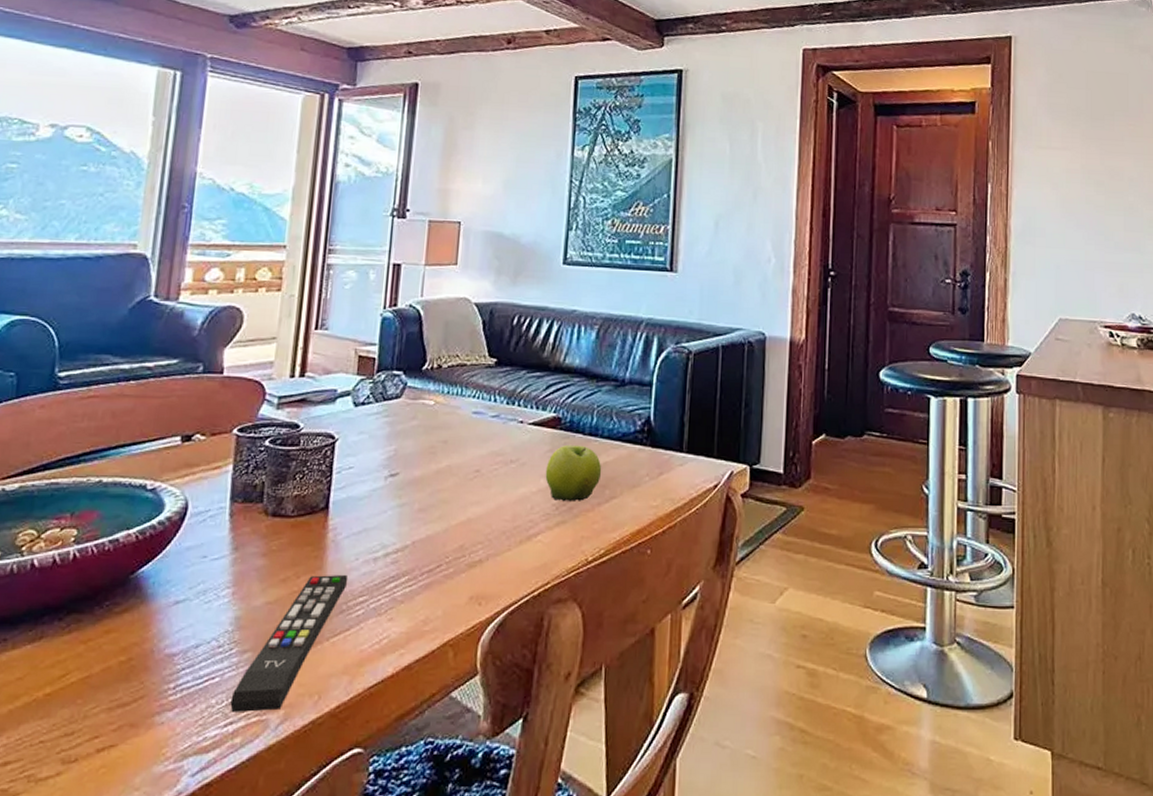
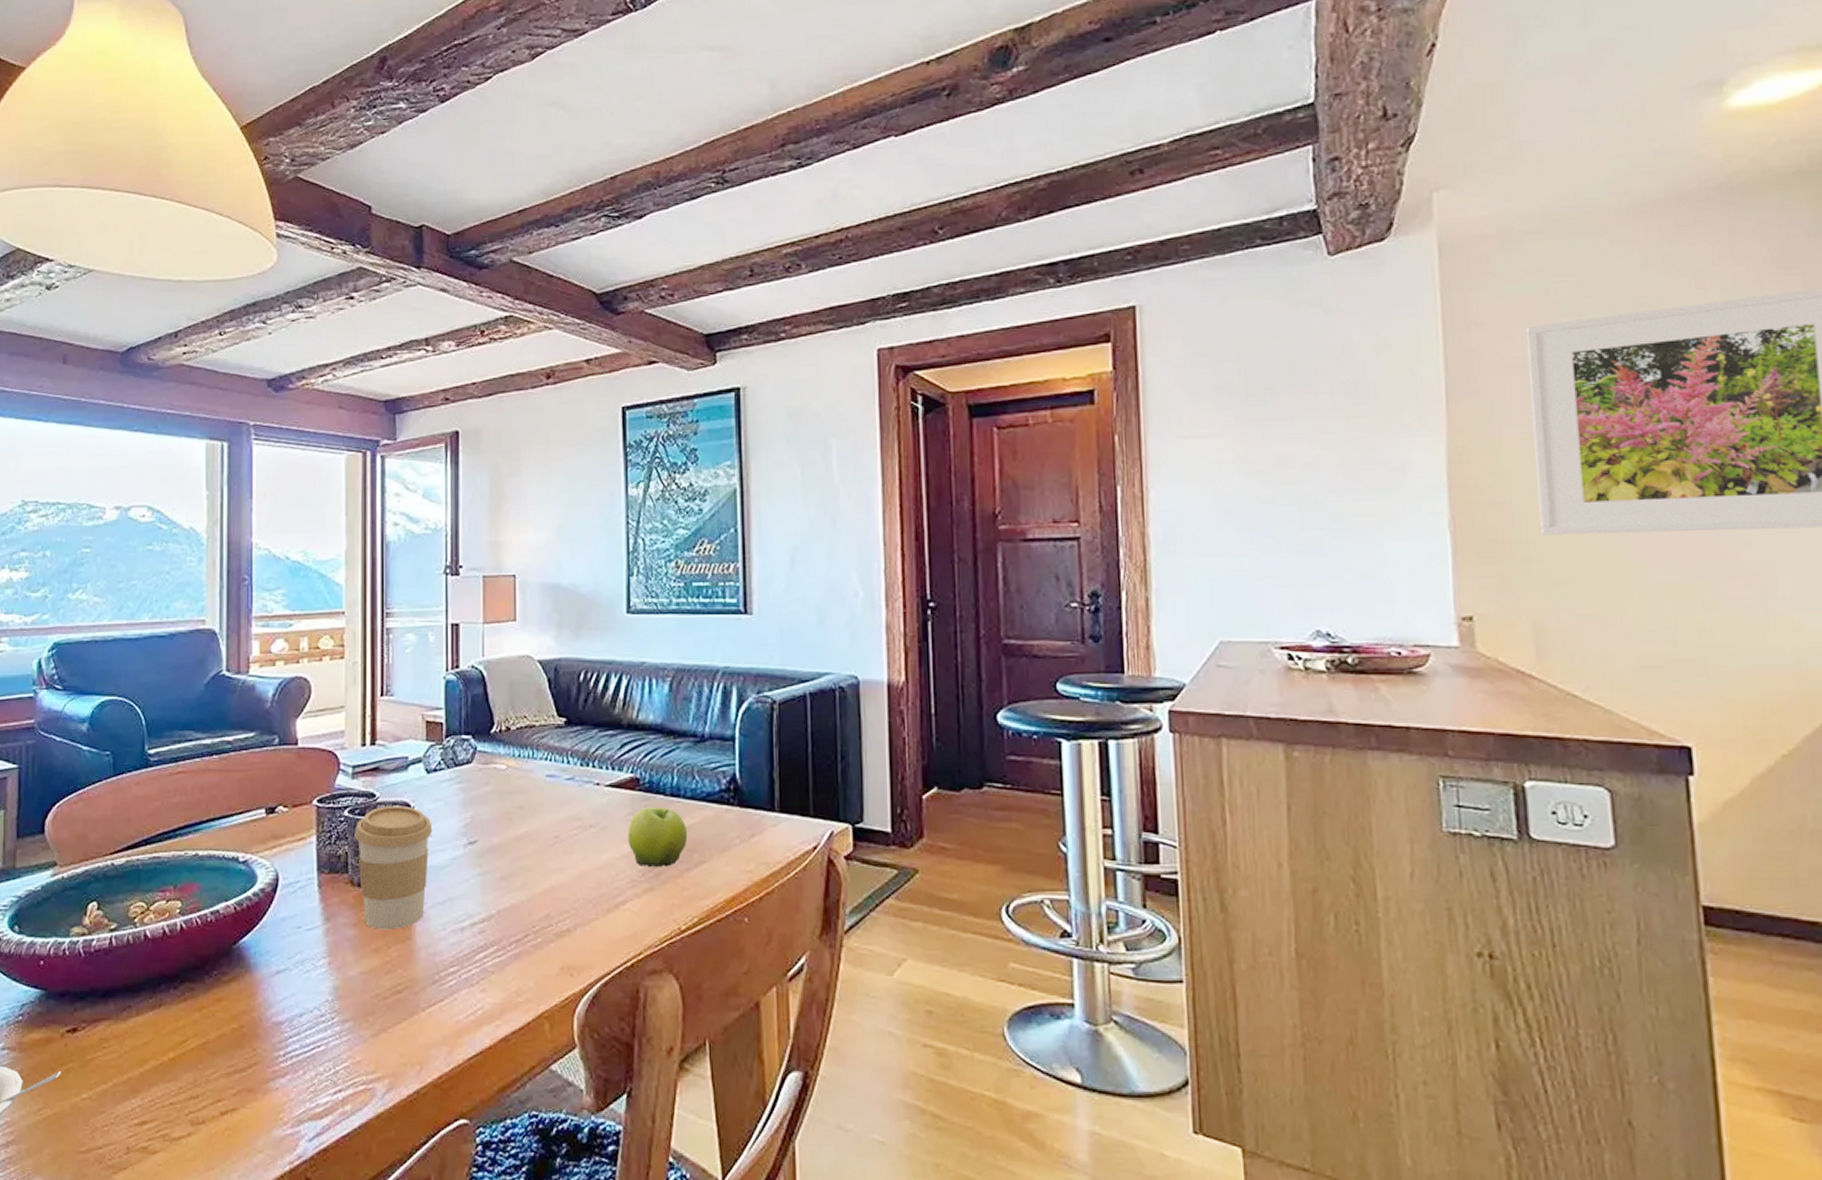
remote control: present [230,575,347,712] -> none [337,945,436,1081]
coffee cup: none [273,436,355,560] -> present [355,805,433,930]

